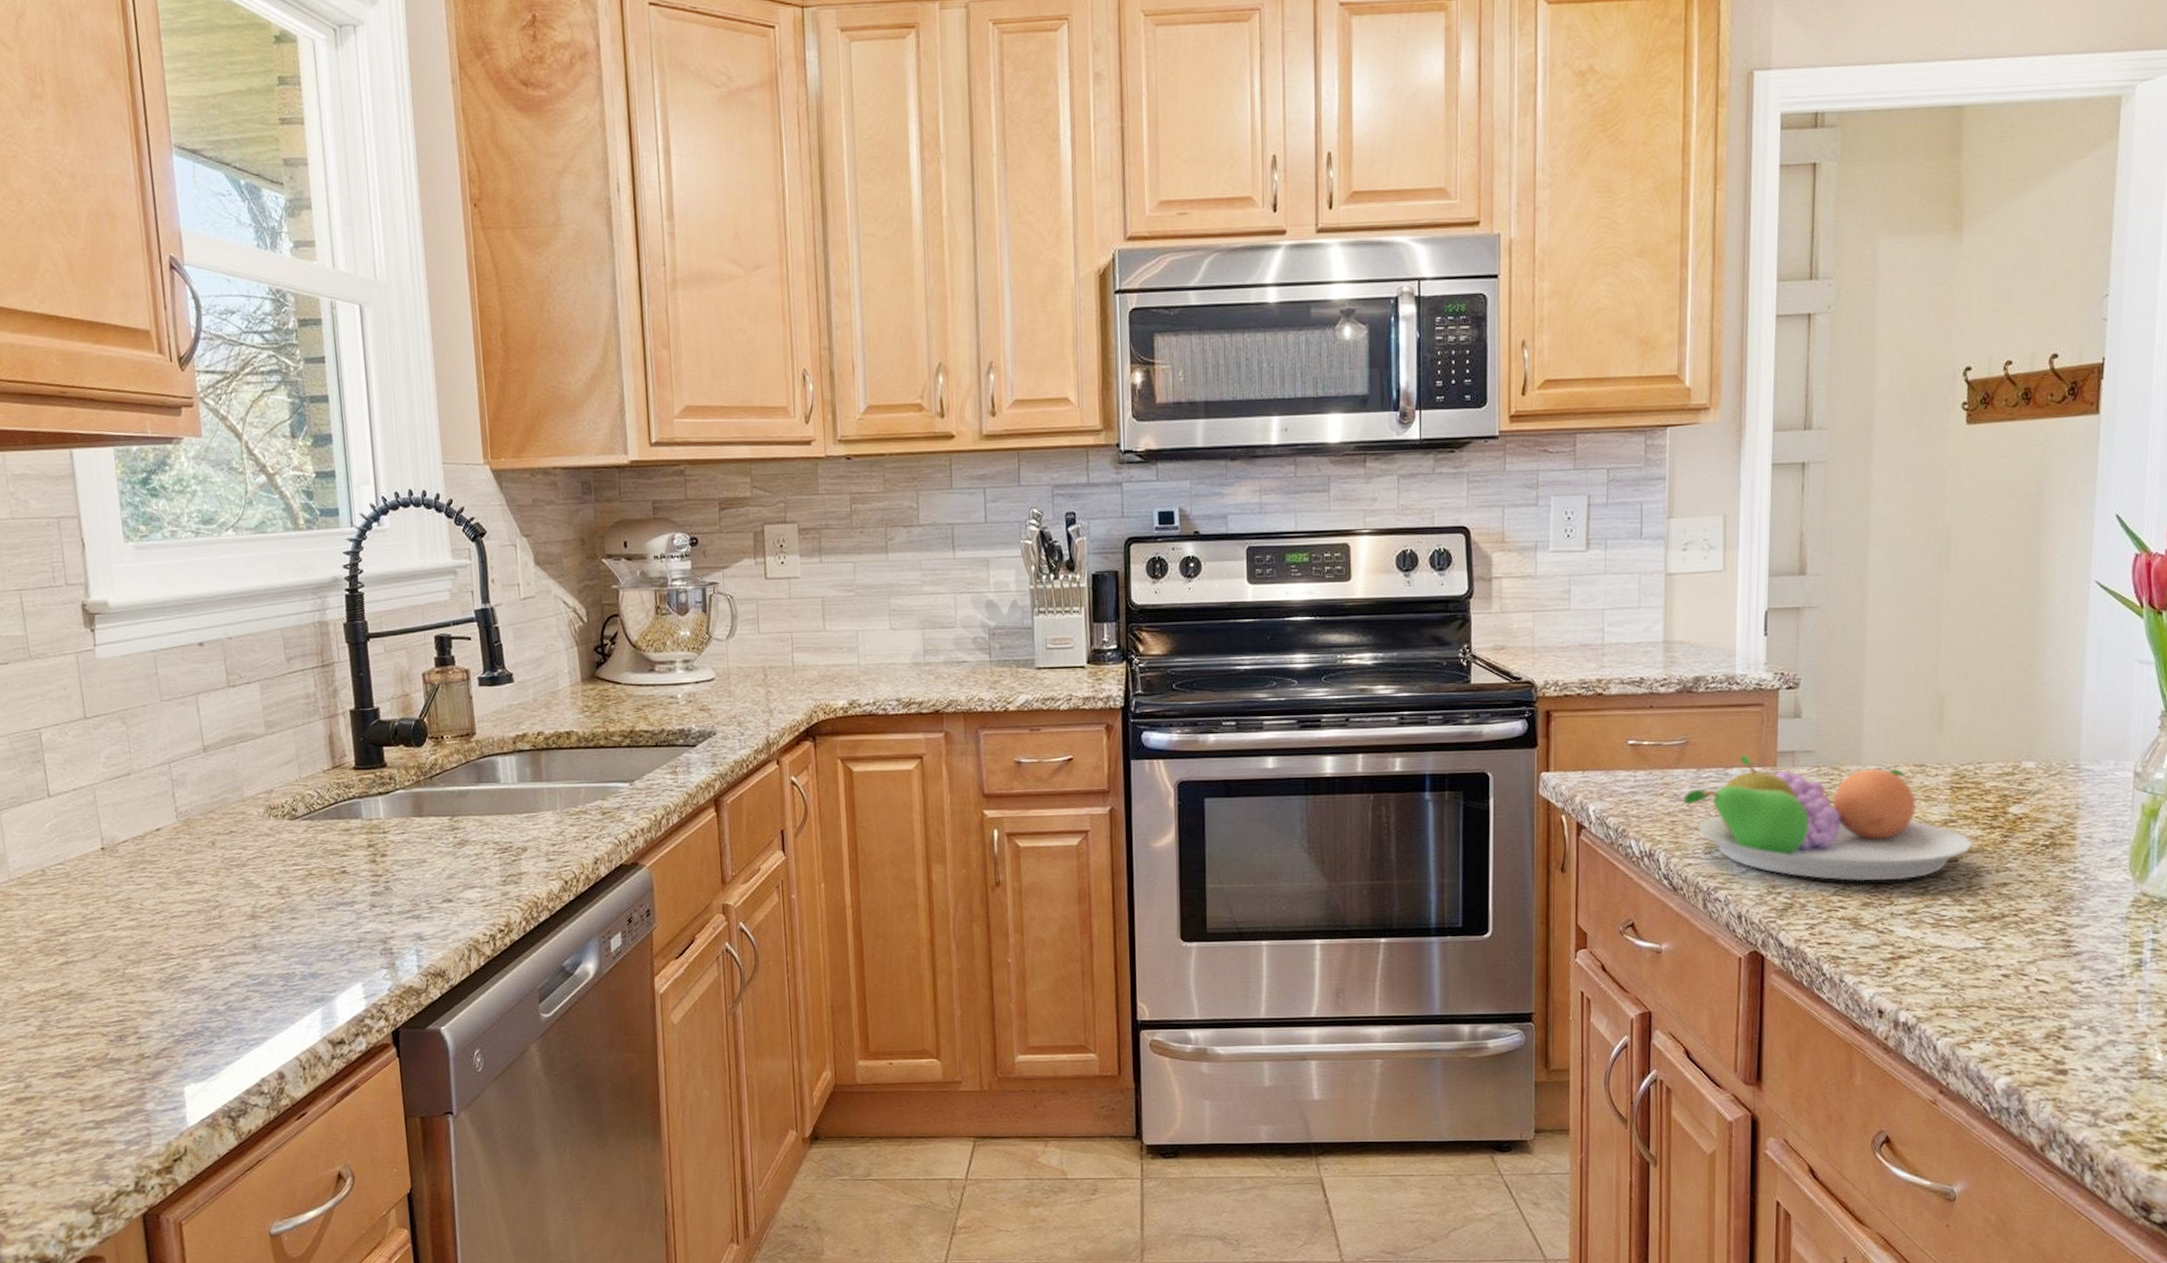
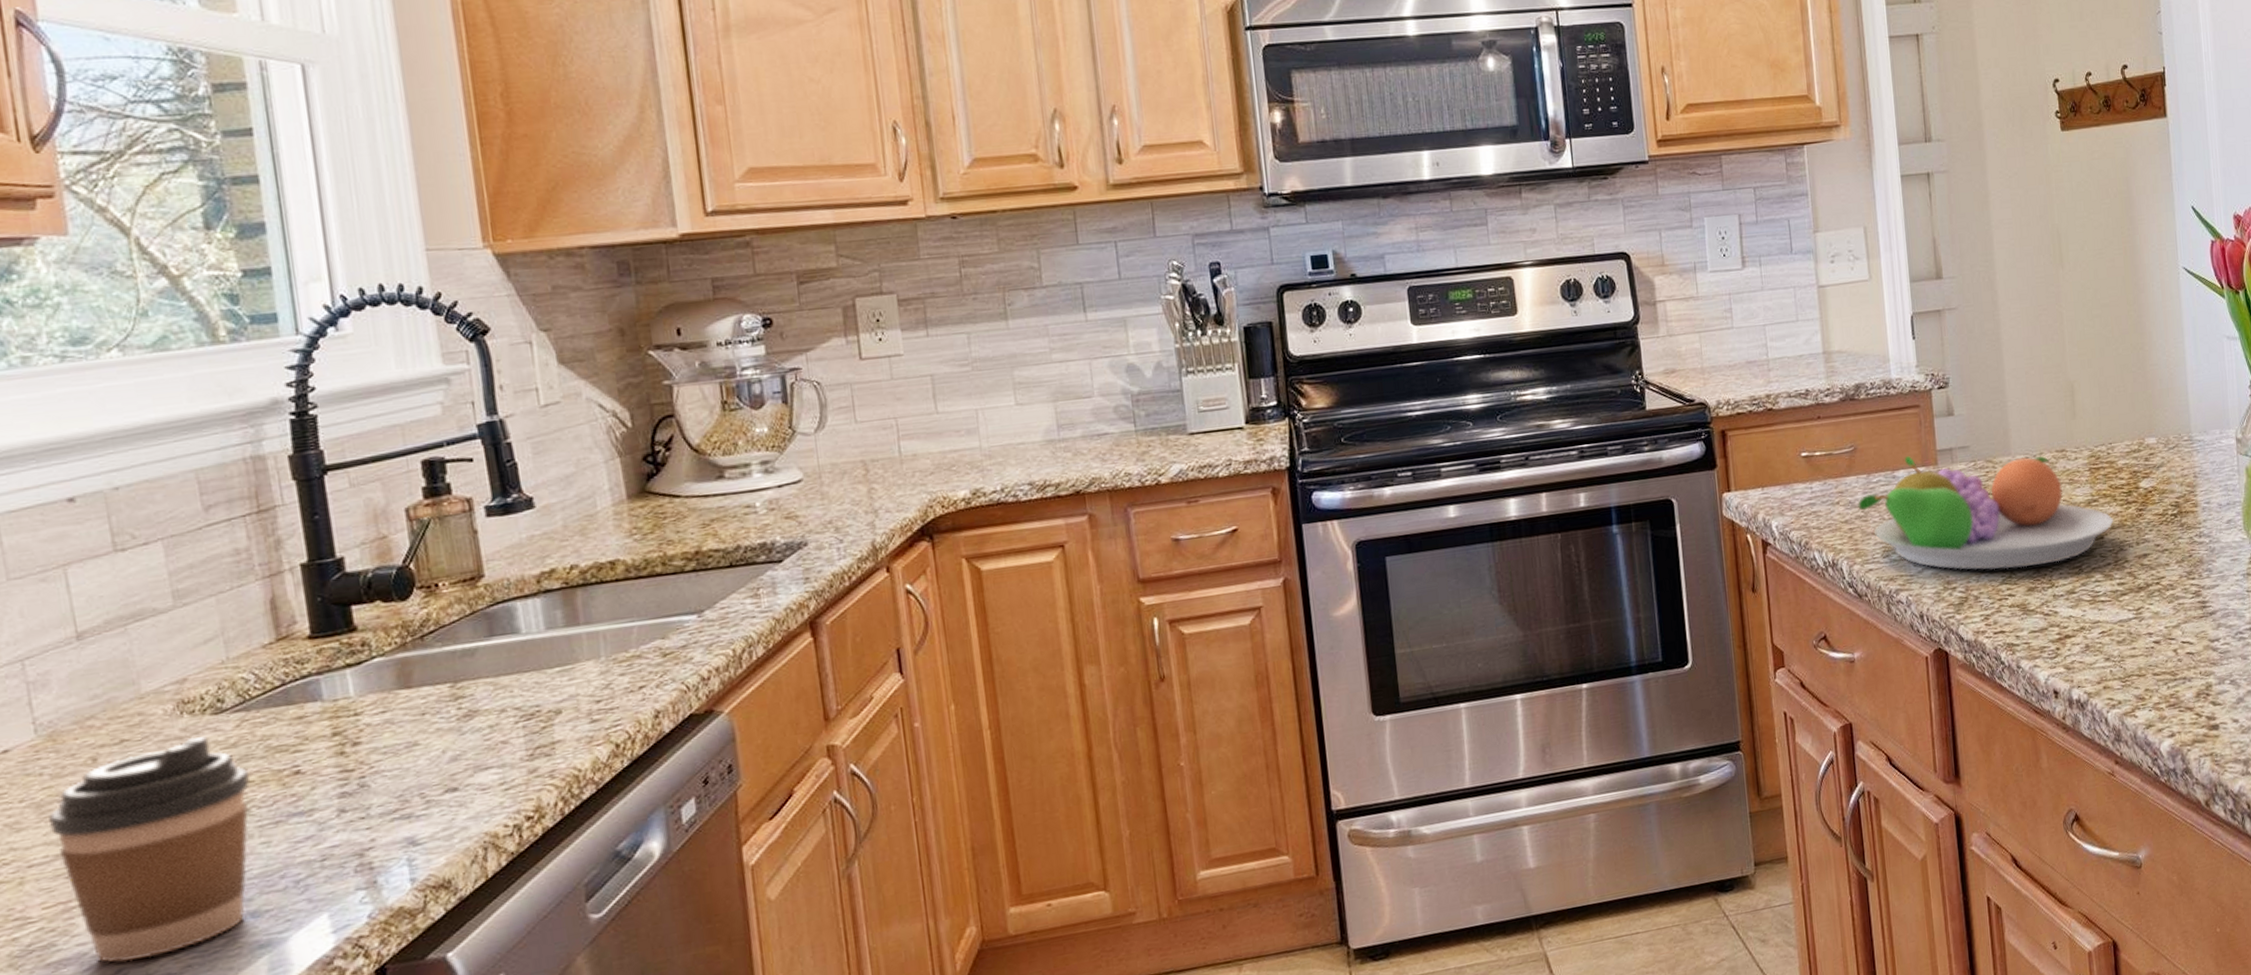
coffee cup: none [184,835,312,997] -> present [48,736,250,962]

